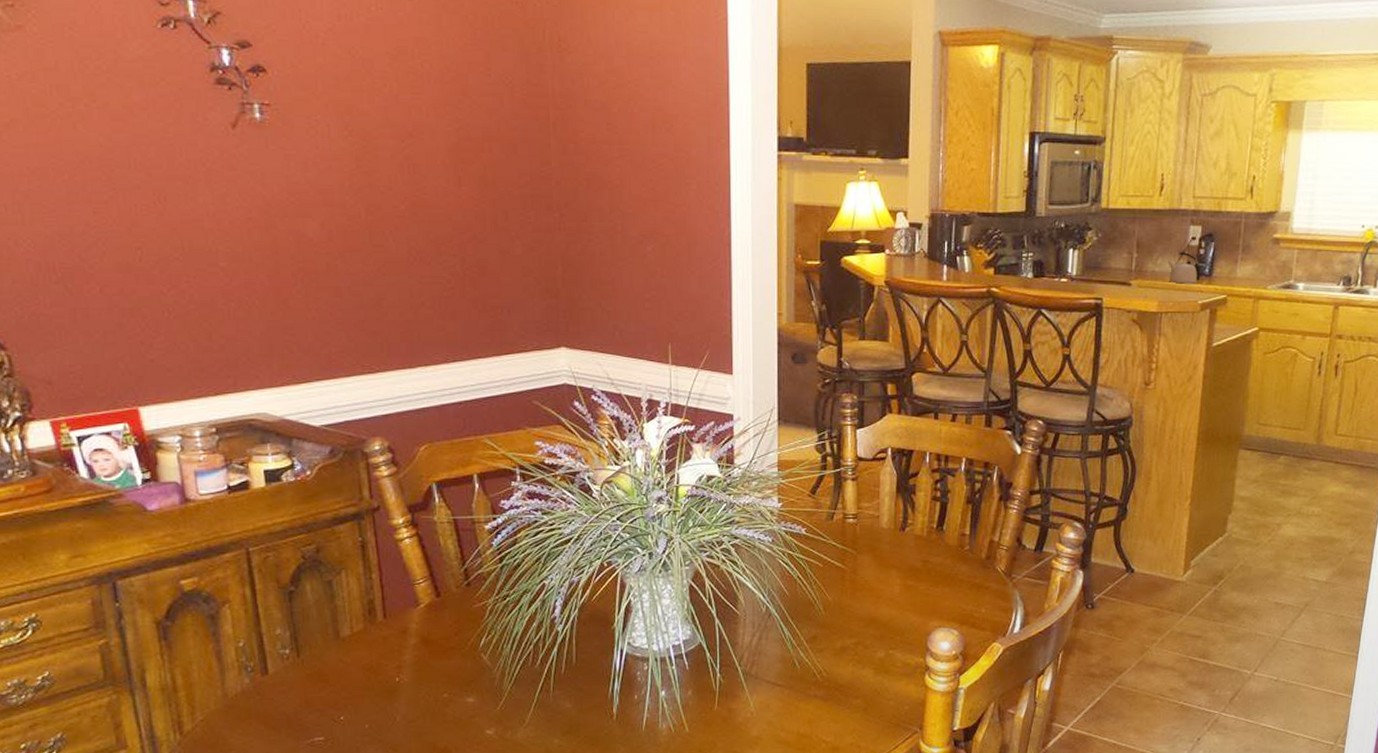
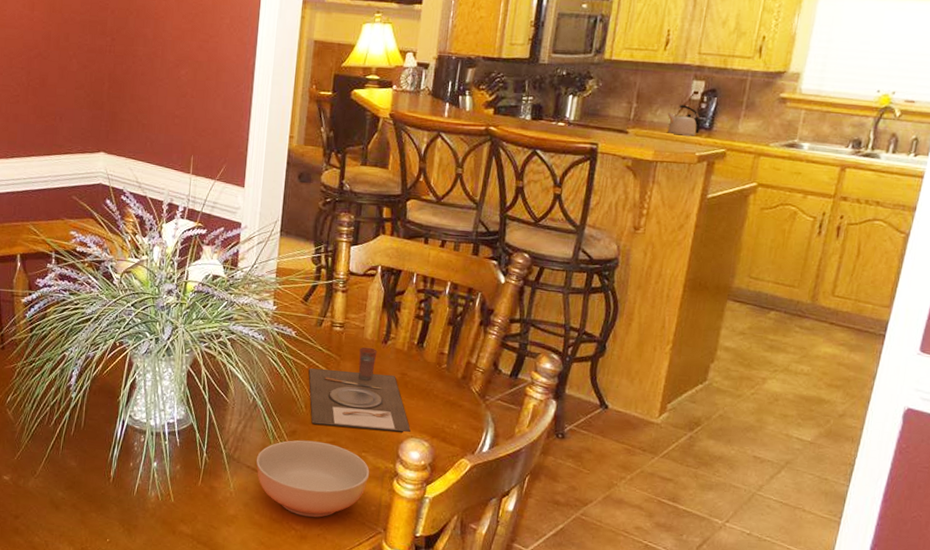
bowl: none [775,644,900,727] -> present [256,440,370,518]
place setting: none [824,537,939,626] -> present [308,347,412,433]

